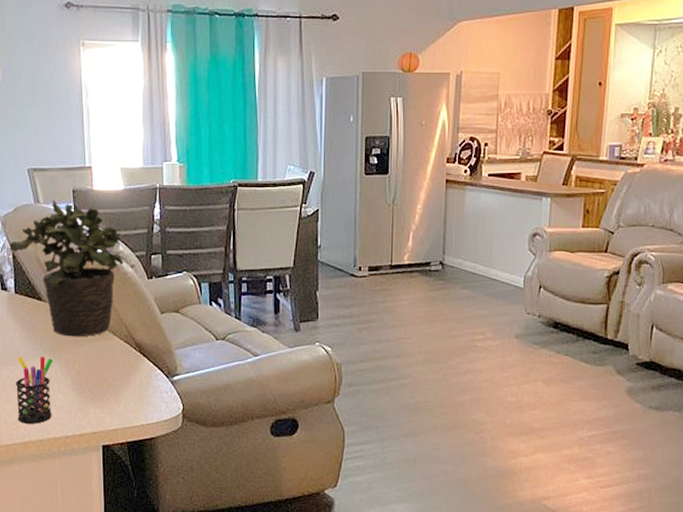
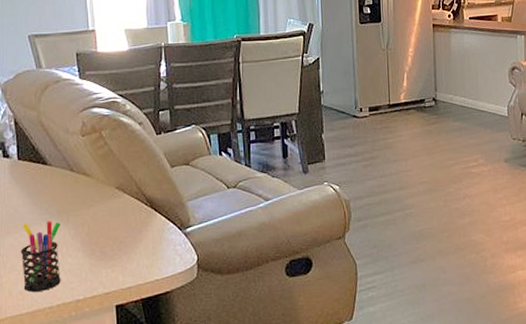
potted plant: present [9,200,123,337] -> none [11,64,131,199]

